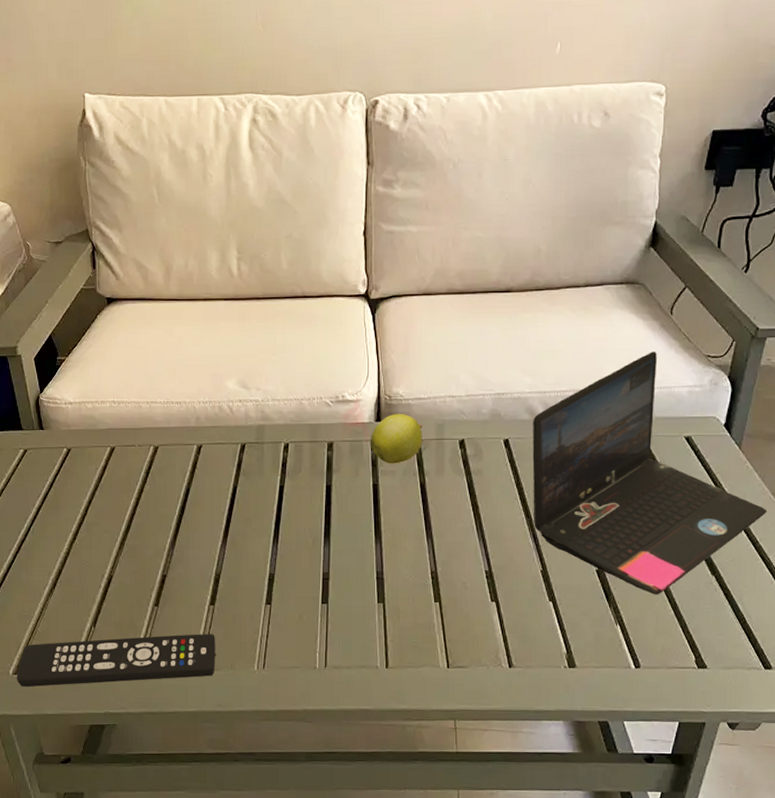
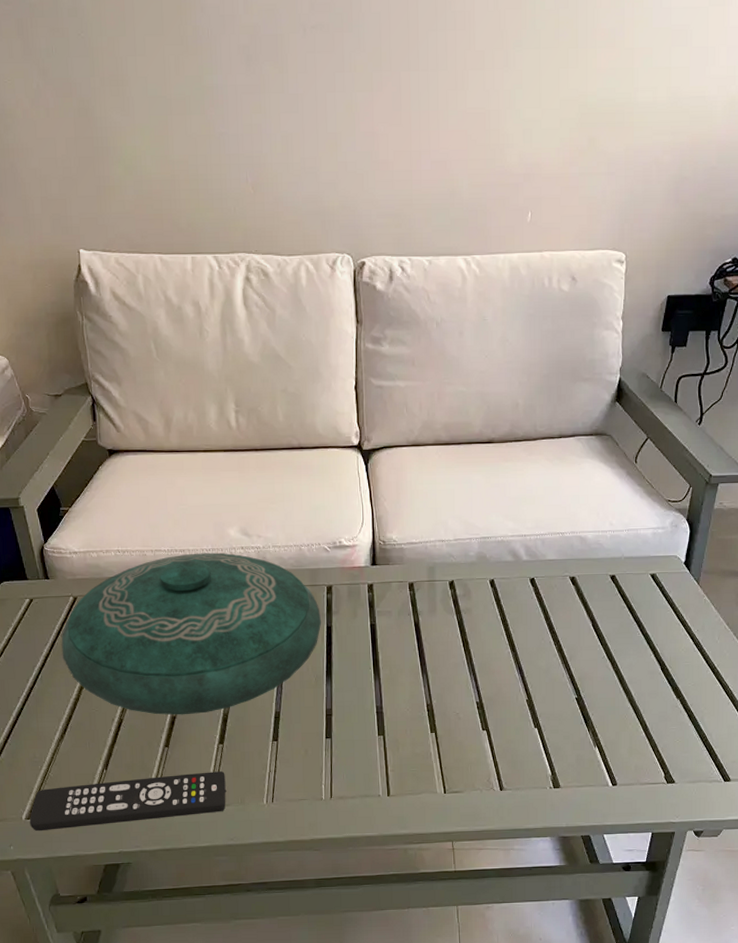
decorative bowl: none [54,405,321,574] -> present [61,552,322,715]
apple: present [370,413,422,464] -> none [366,557,415,605]
laptop: present [532,351,767,595] -> none [516,497,723,719]

